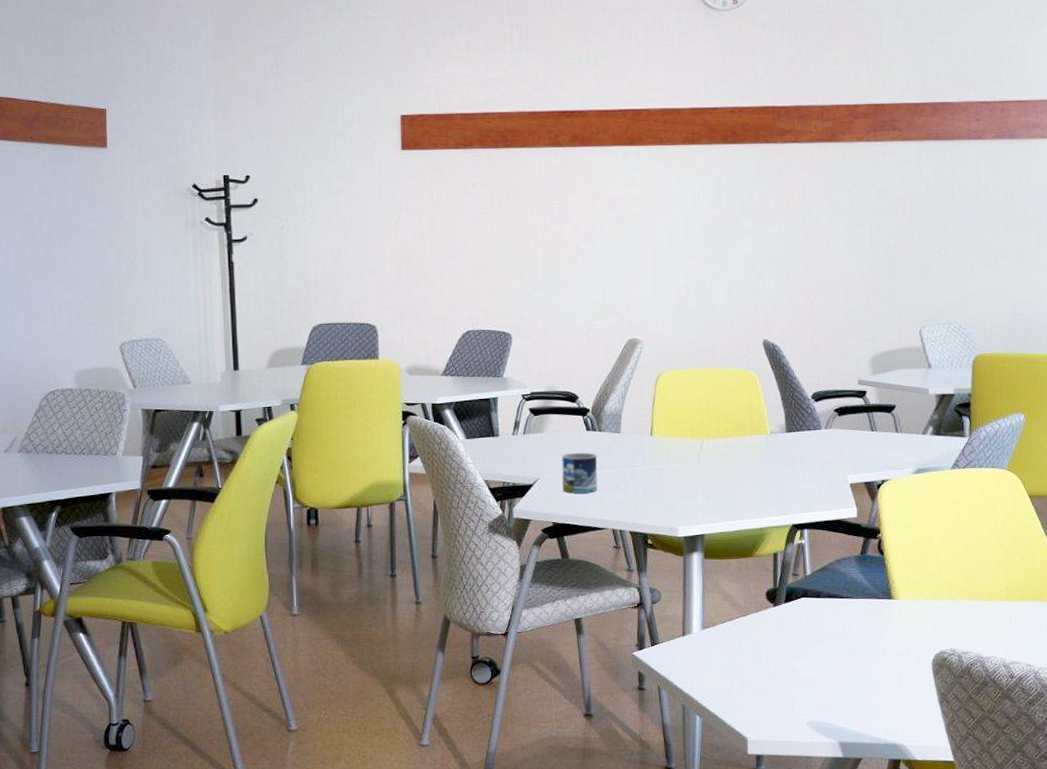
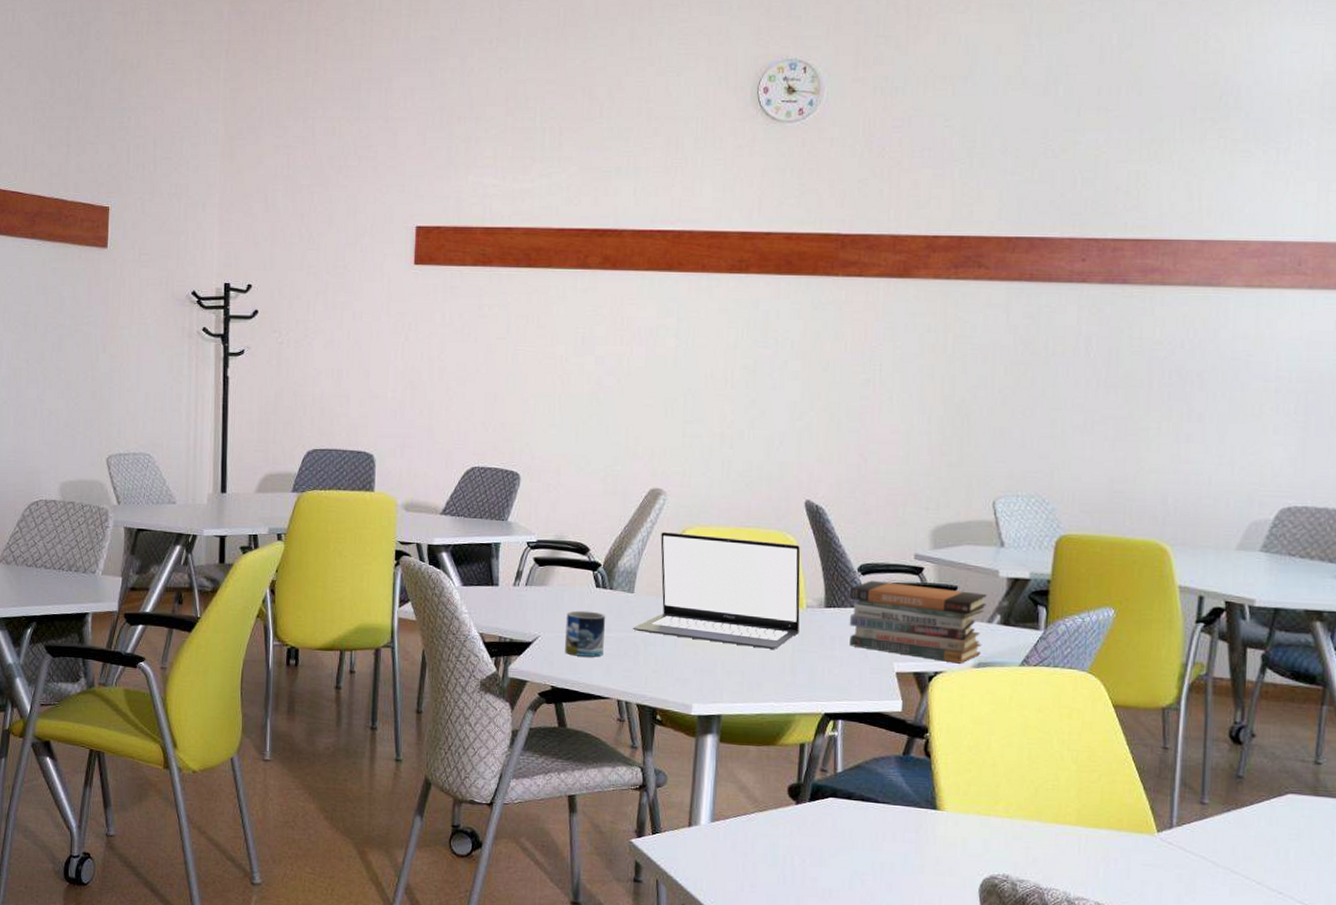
laptop: none [621,376,766,473] -> present [632,531,801,649]
book stack: none [806,405,920,472] -> present [849,580,987,664]

